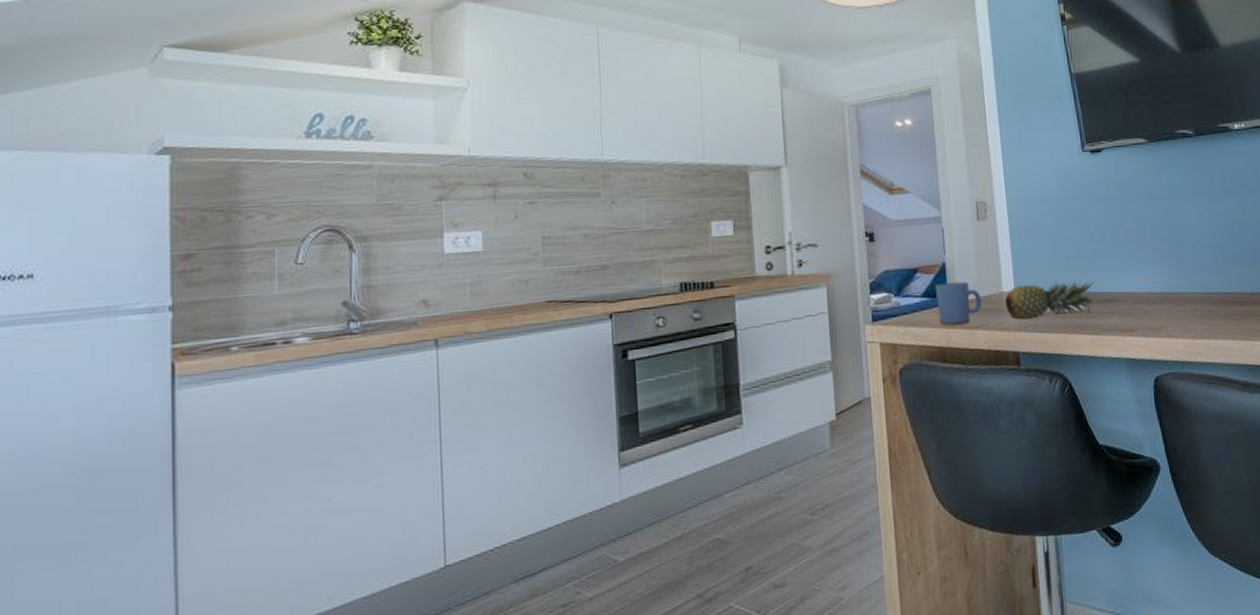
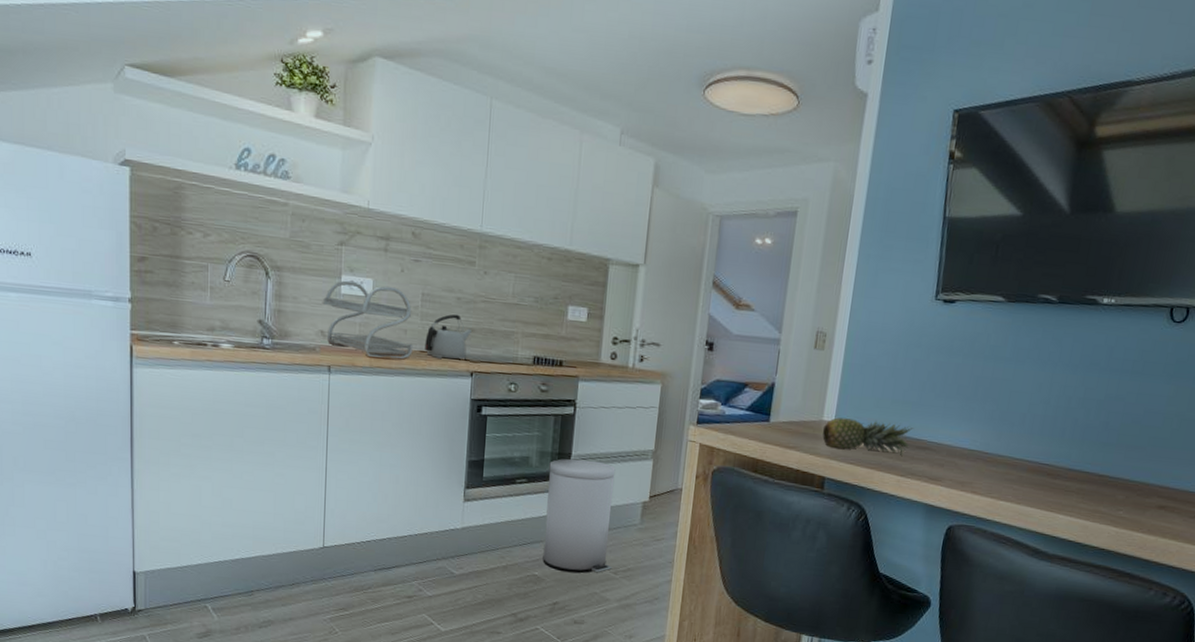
dish rack: none [423,235,538,322] -> present [323,280,413,361]
kettle: none [551,252,605,306] -> present [425,314,472,360]
pedal bin: none [715,385,808,527] -> present [542,458,616,573]
mug: present [936,281,983,327] -> none [758,401,802,444]

